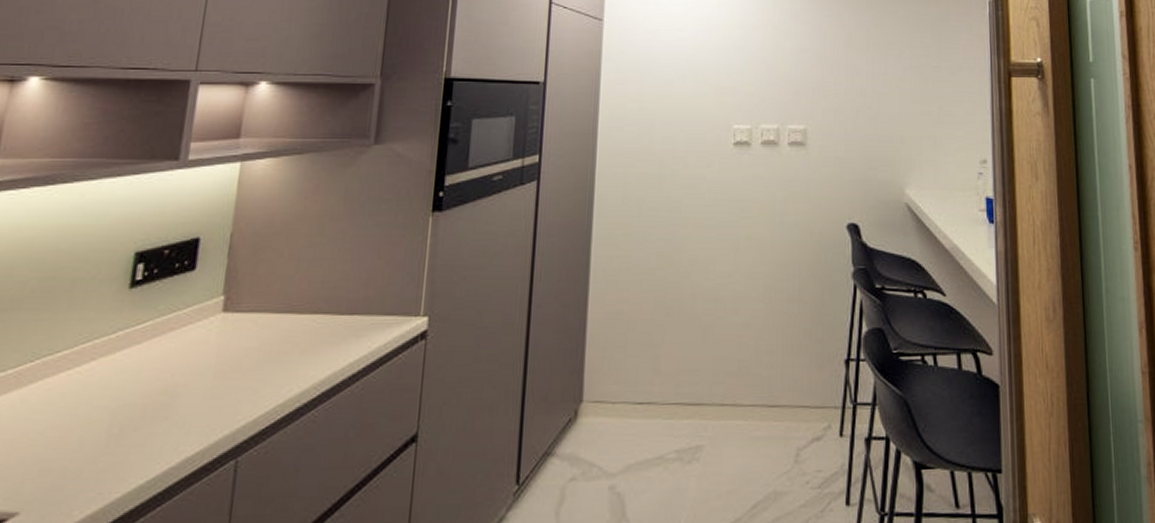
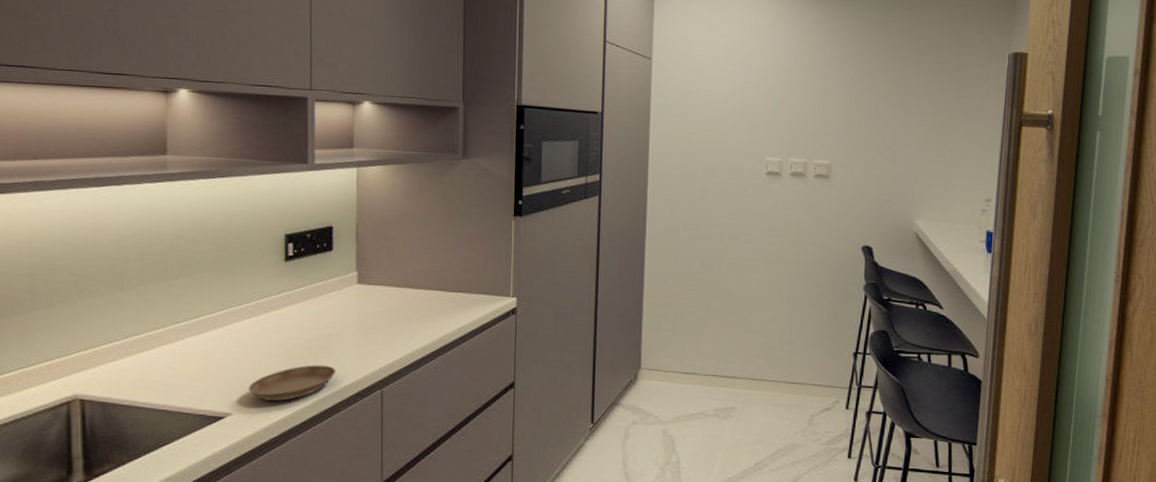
saucer: none [48,429,178,489] -> present [248,365,337,401]

